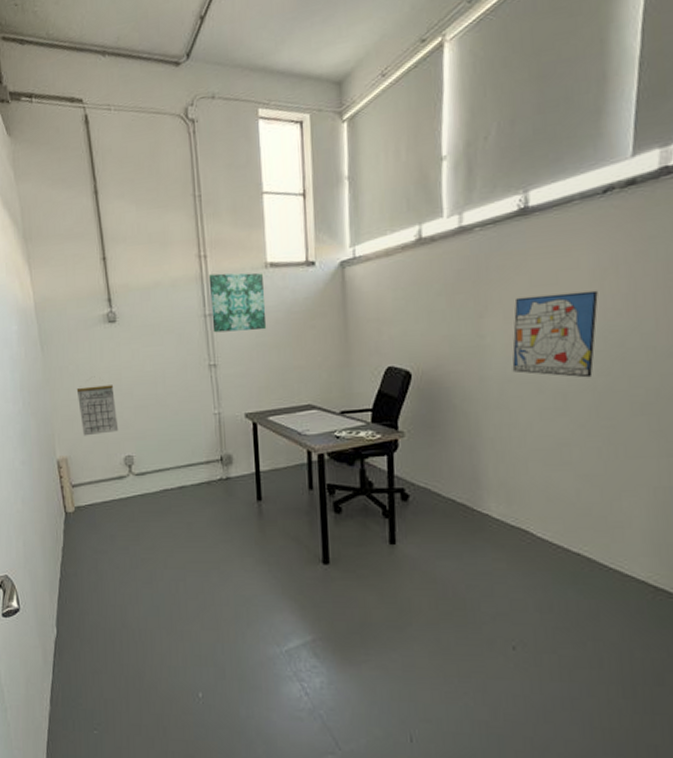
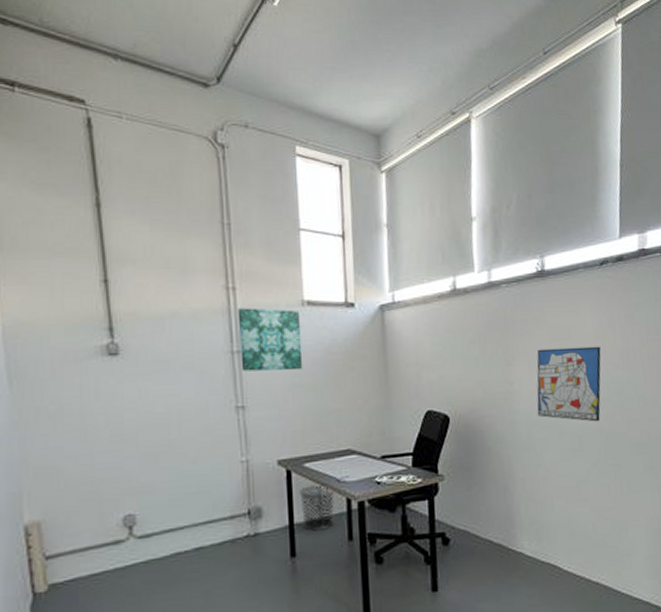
calendar: present [76,376,119,436] -> none [58,419,117,493]
waste bin: none [264,437,296,479] -> present [299,484,335,531]

